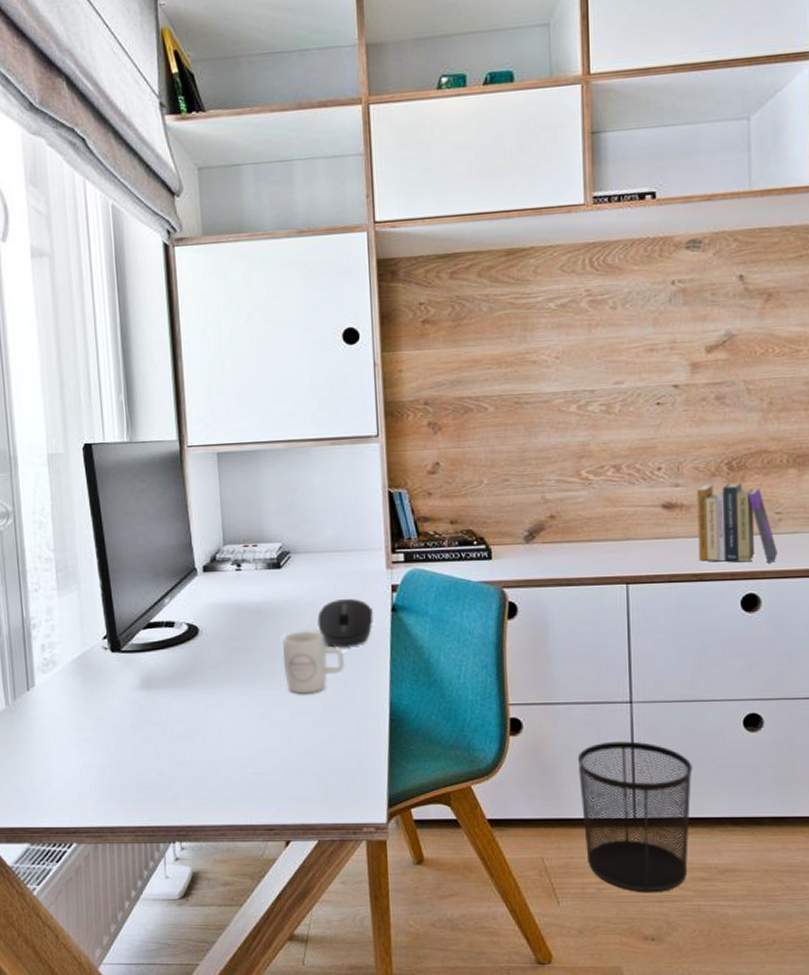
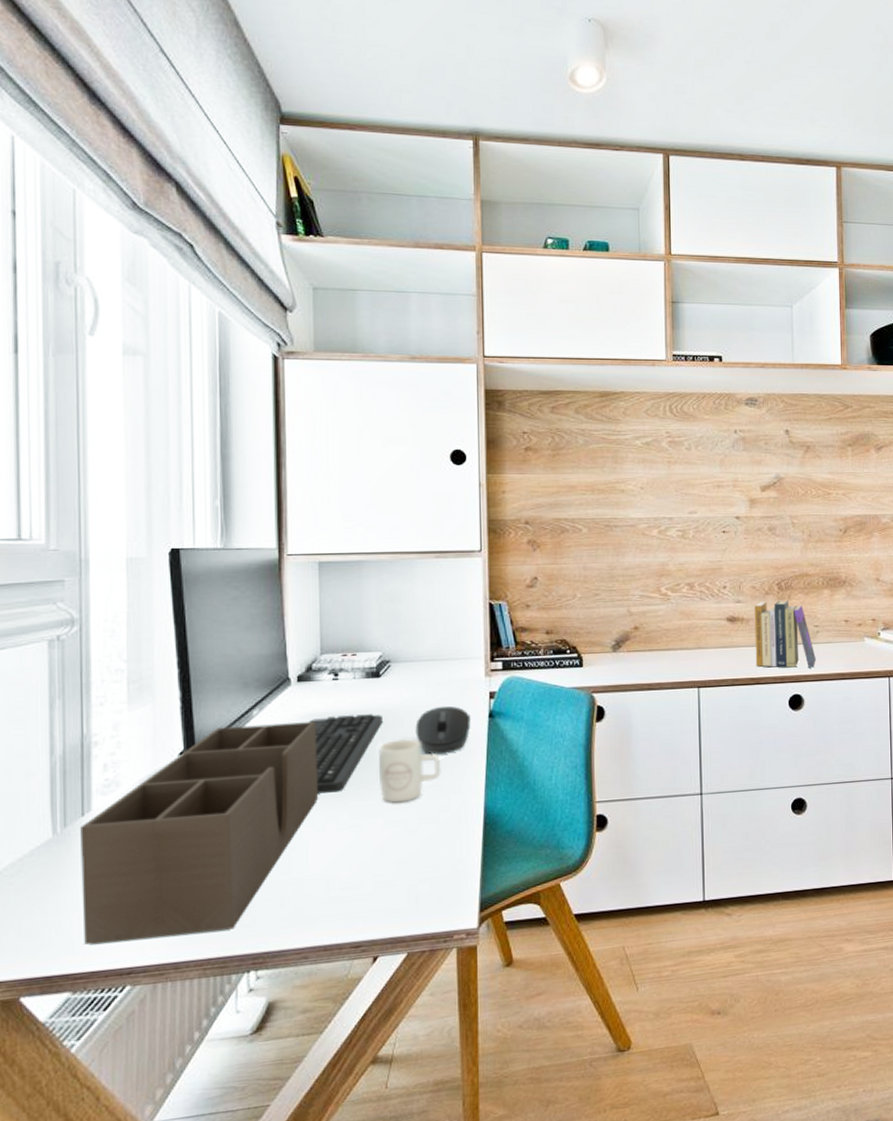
desk organizer: none [27,611,229,804] -> present [80,721,319,945]
computer keyboard: none [215,605,285,681] -> present [309,714,383,794]
waste bin: present [577,741,693,893] -> none [655,829,752,970]

